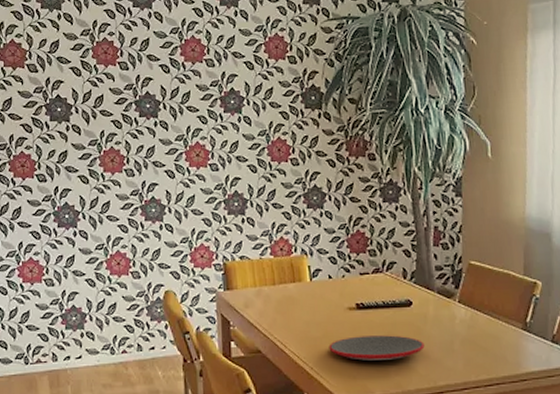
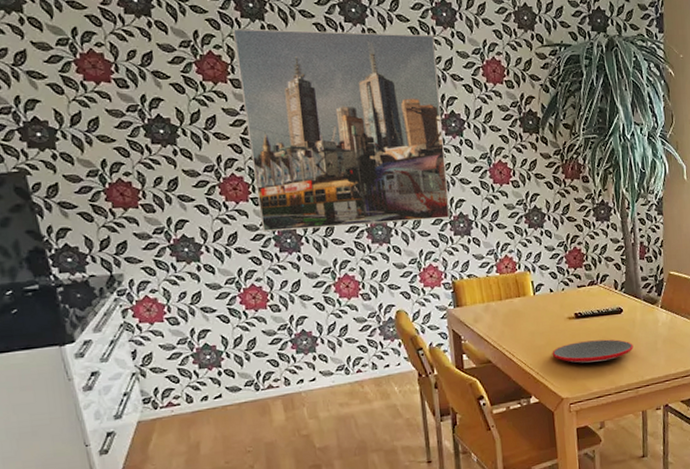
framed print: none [33,14,225,208] -> present [233,28,450,233]

